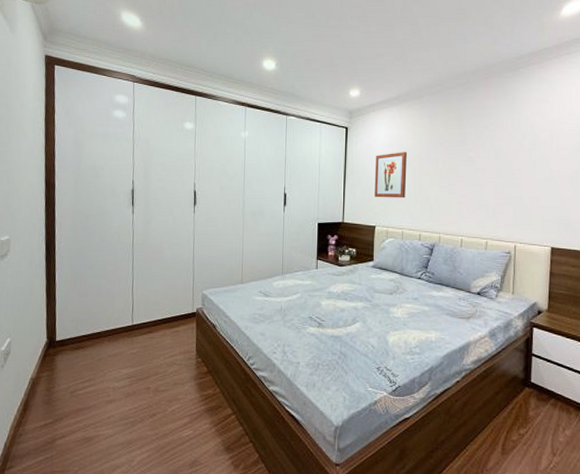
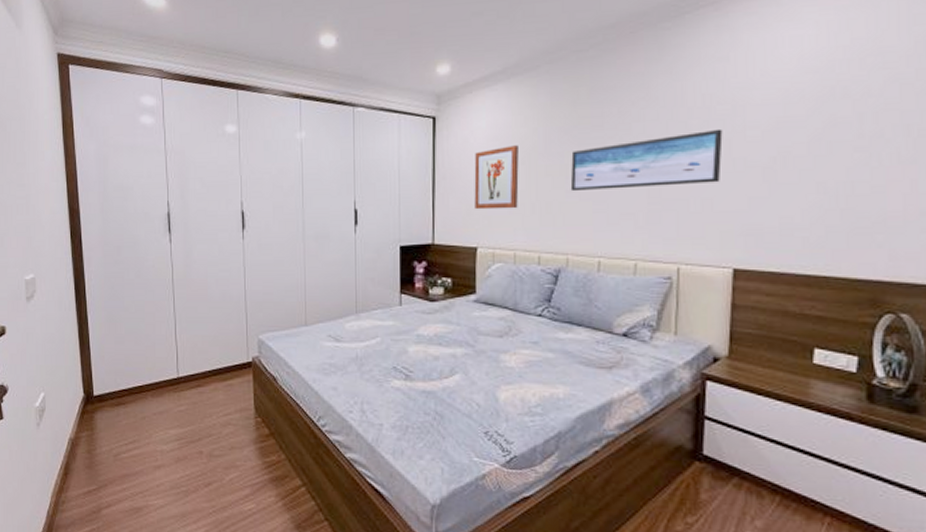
wall art: none [442,149,544,188] -> present [570,128,723,192]

